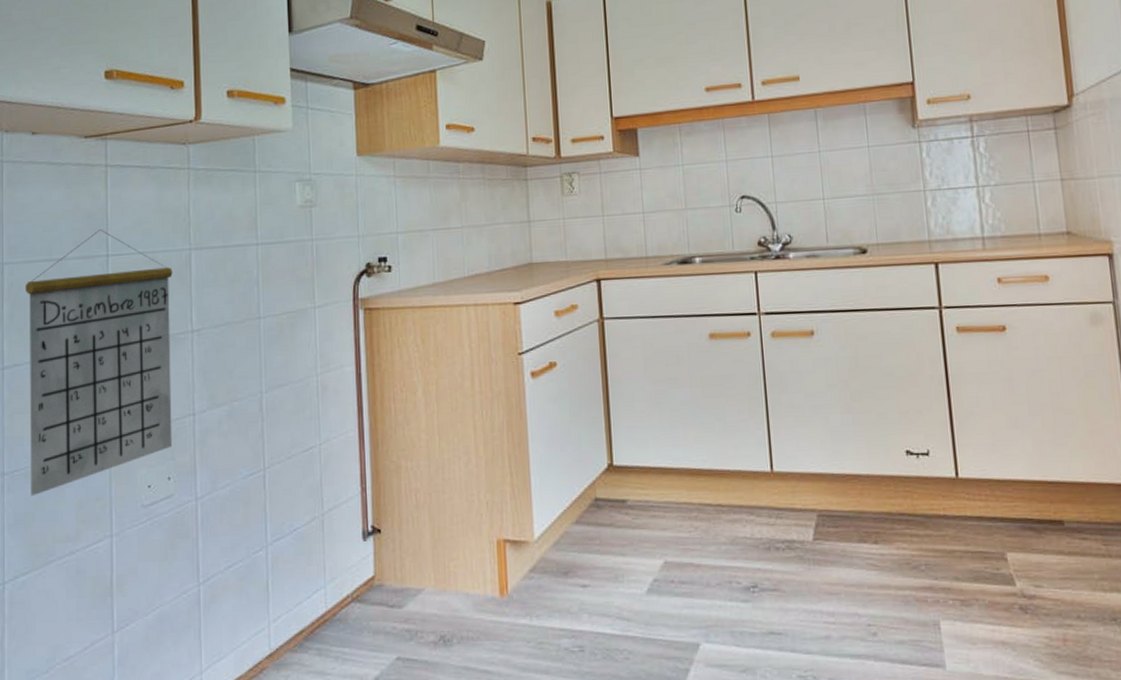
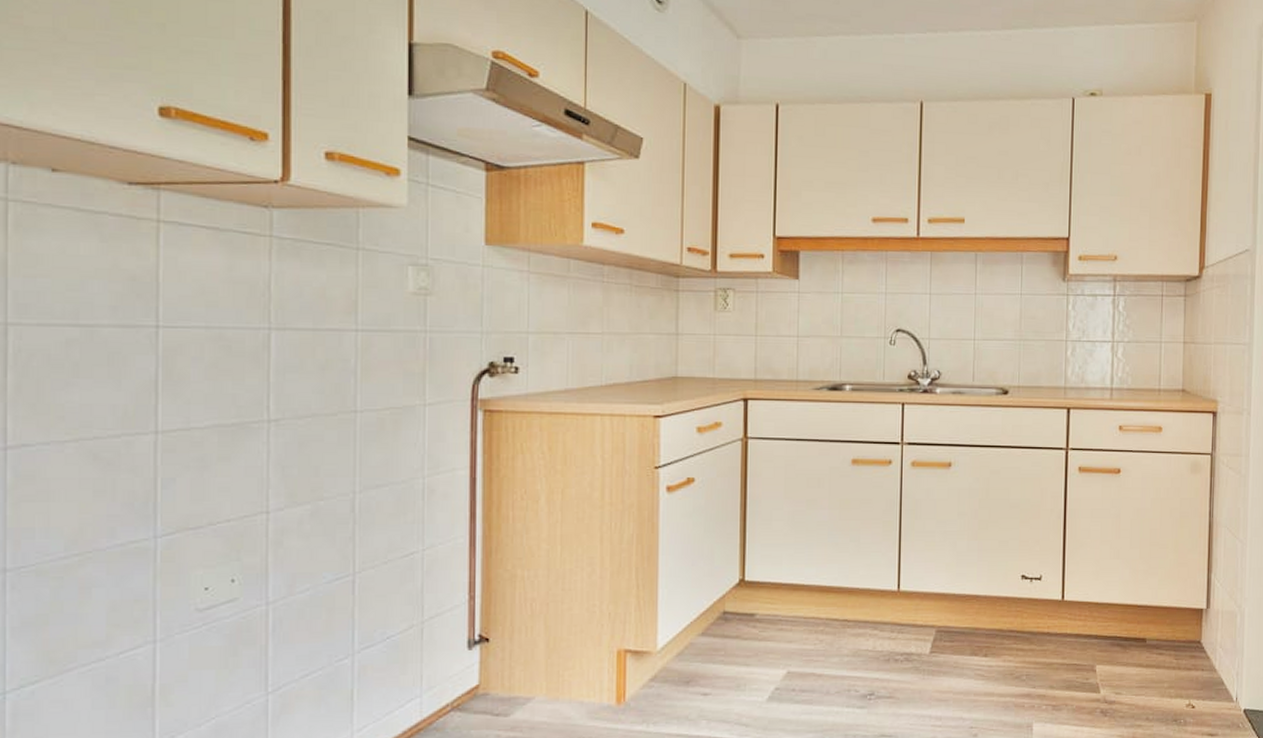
calendar: present [26,229,173,497] -> none [40,295,245,597]

